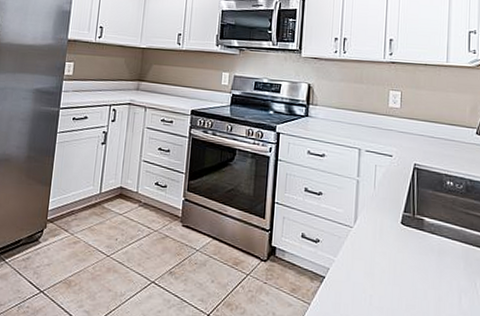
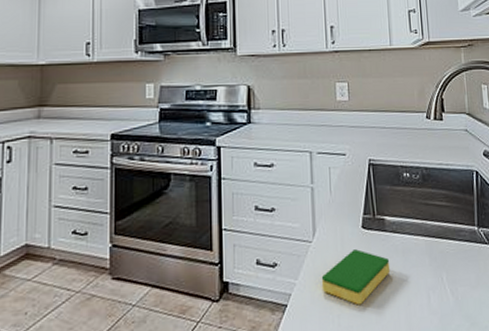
dish sponge: none [357,241,425,291] -> present [321,249,391,305]

